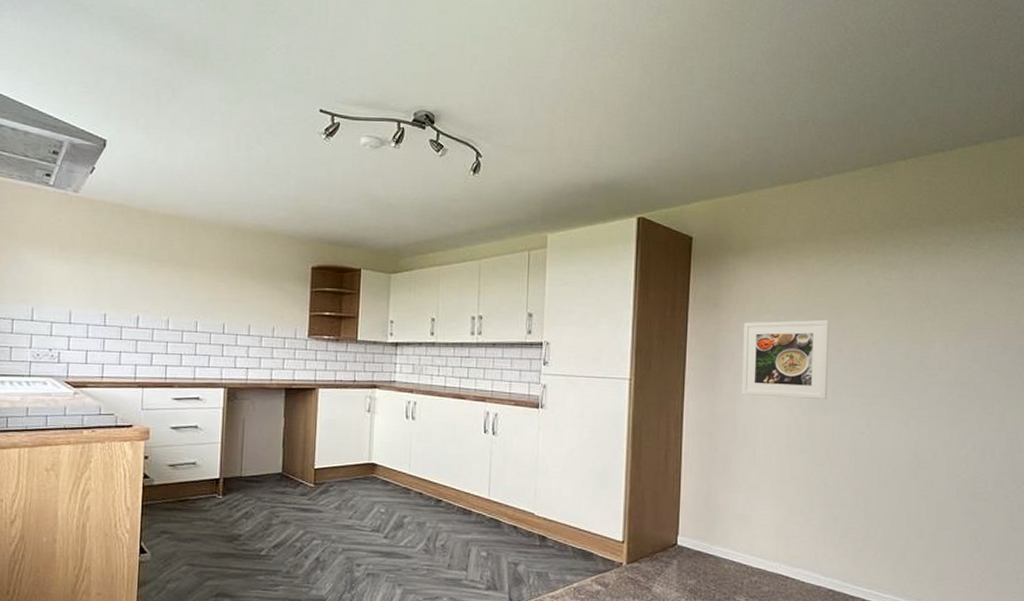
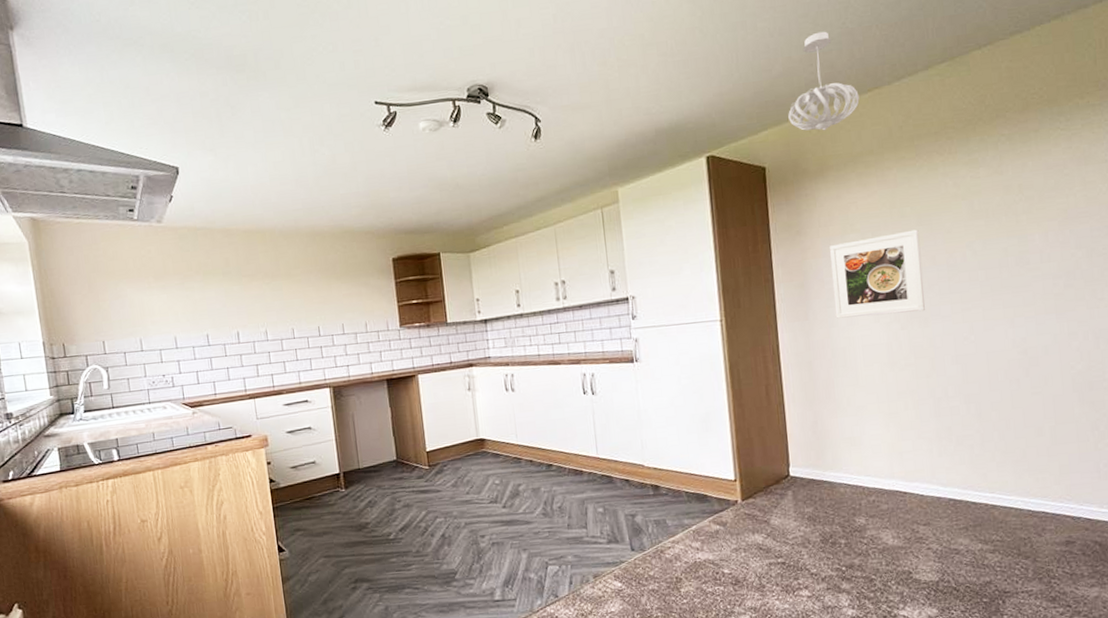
pendant light: none [720,118,789,212] -> present [788,31,860,131]

